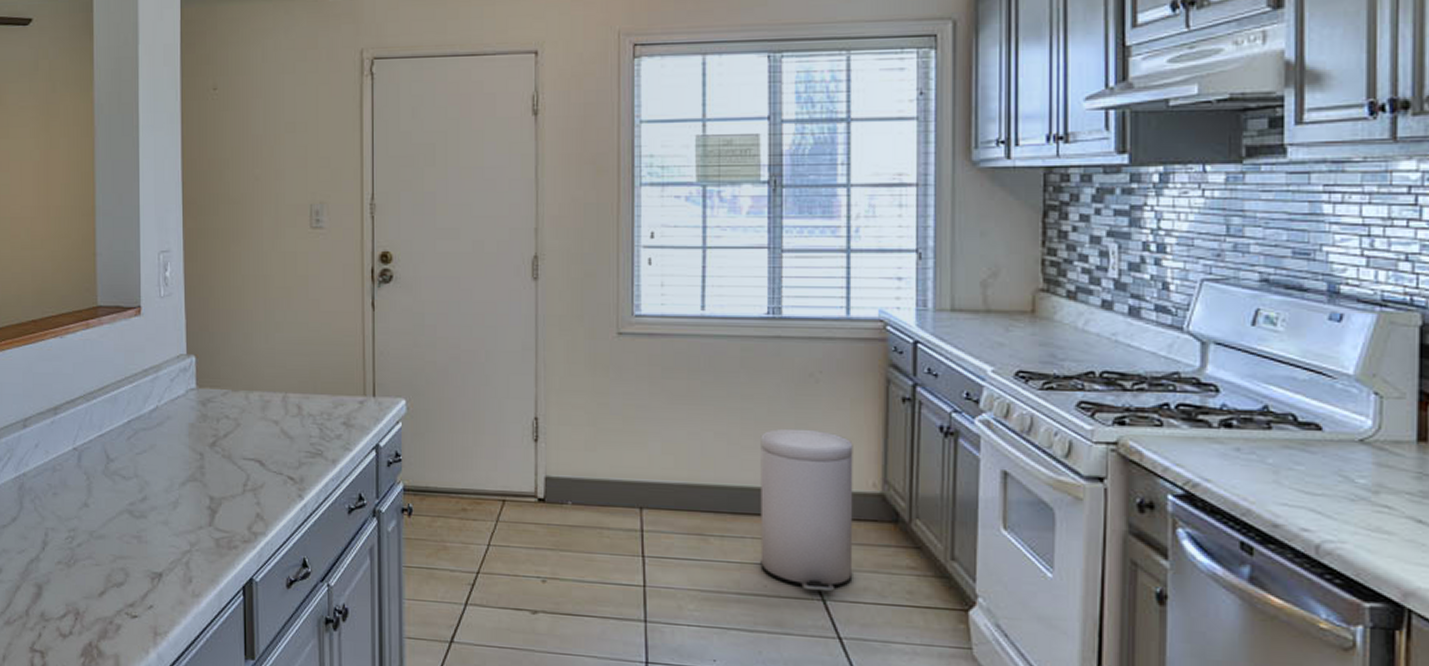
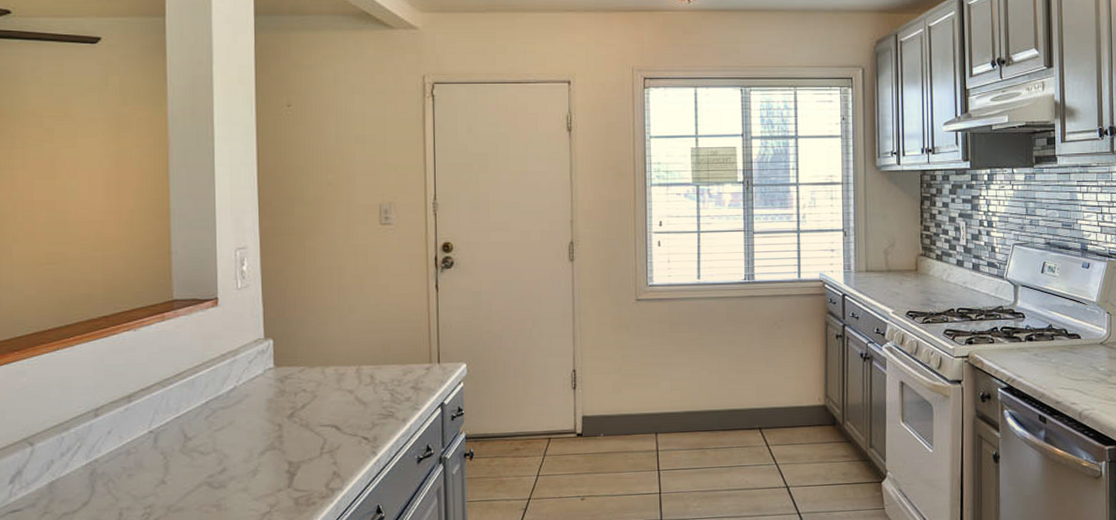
pedal bin: present [760,428,853,592] -> none [741,363,807,481]

